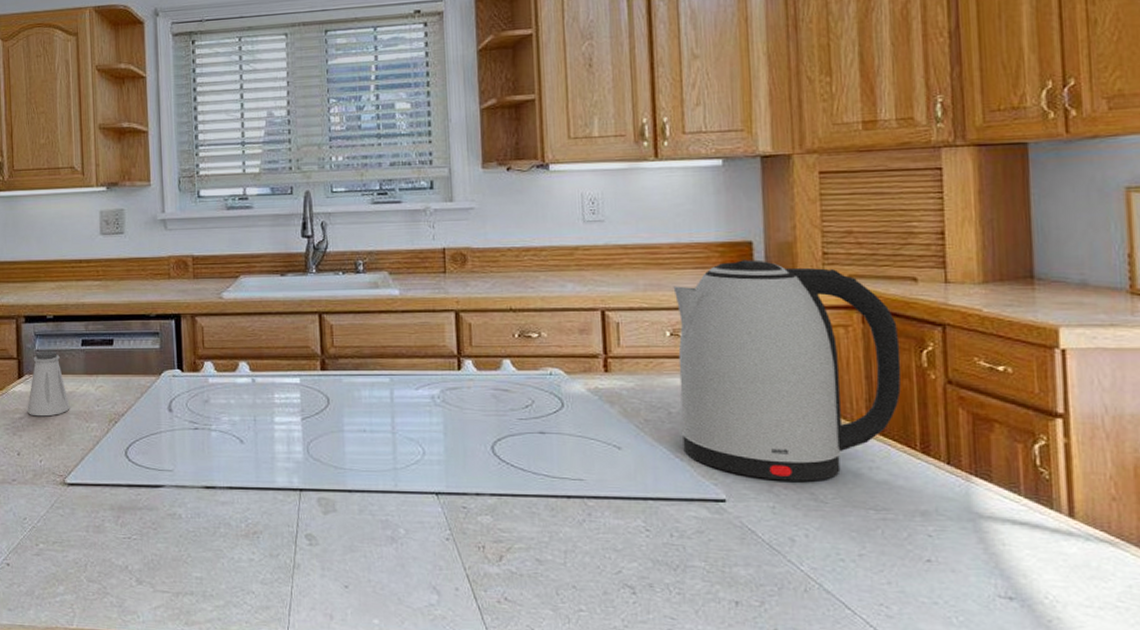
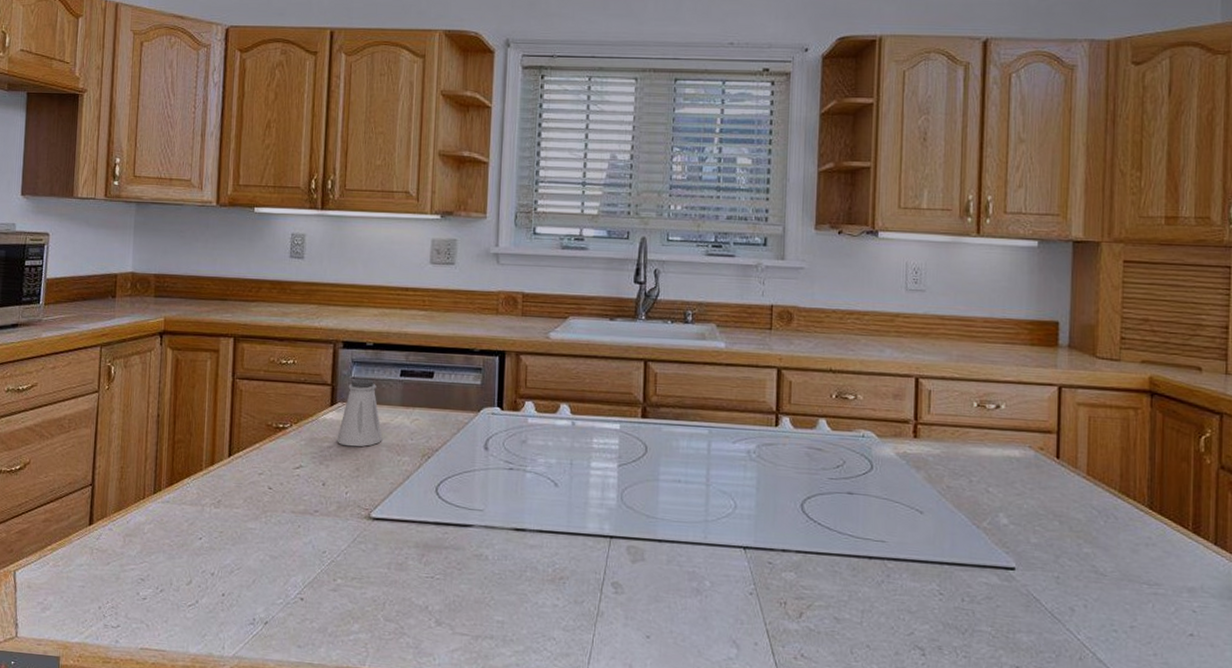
kettle: present [673,259,902,481] -> none [979,338,1182,555]

